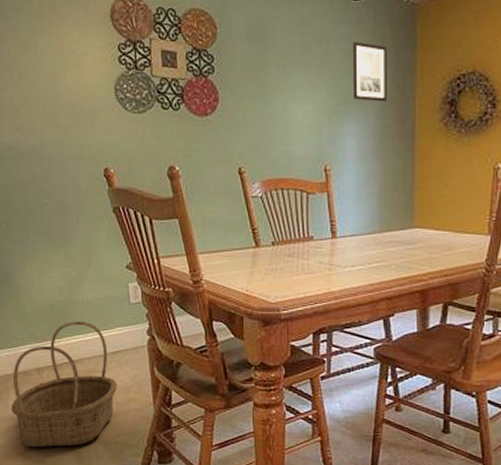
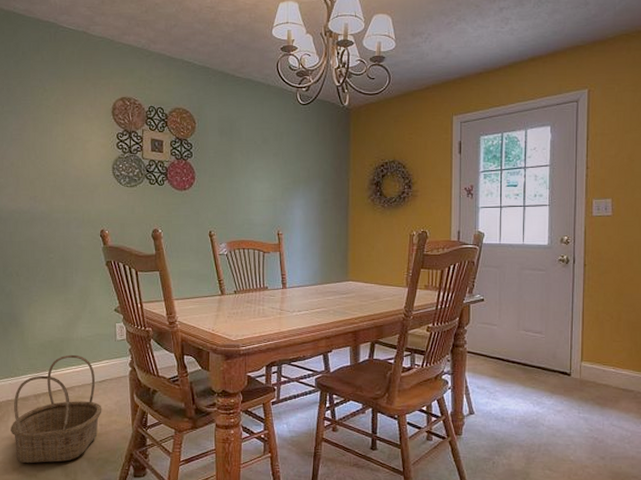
wall art: present [352,41,387,101] -> none [300,135,327,182]

